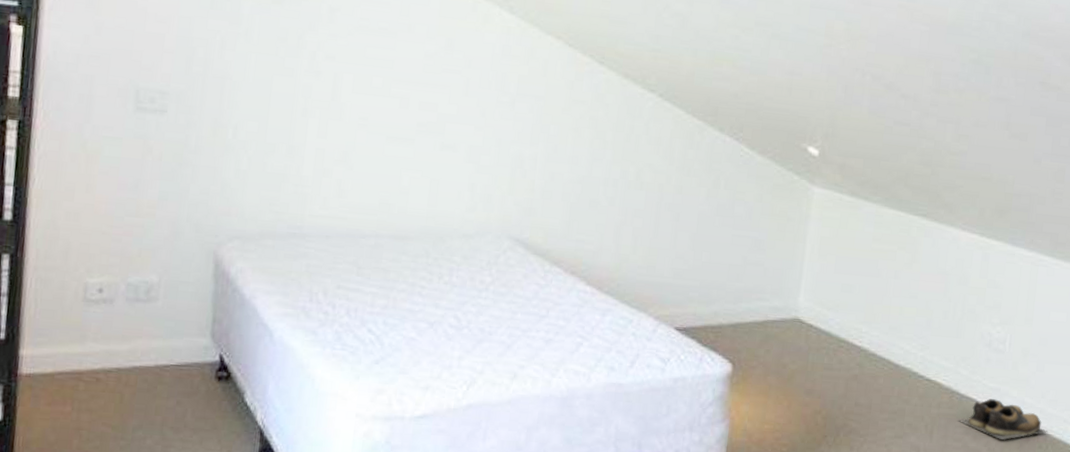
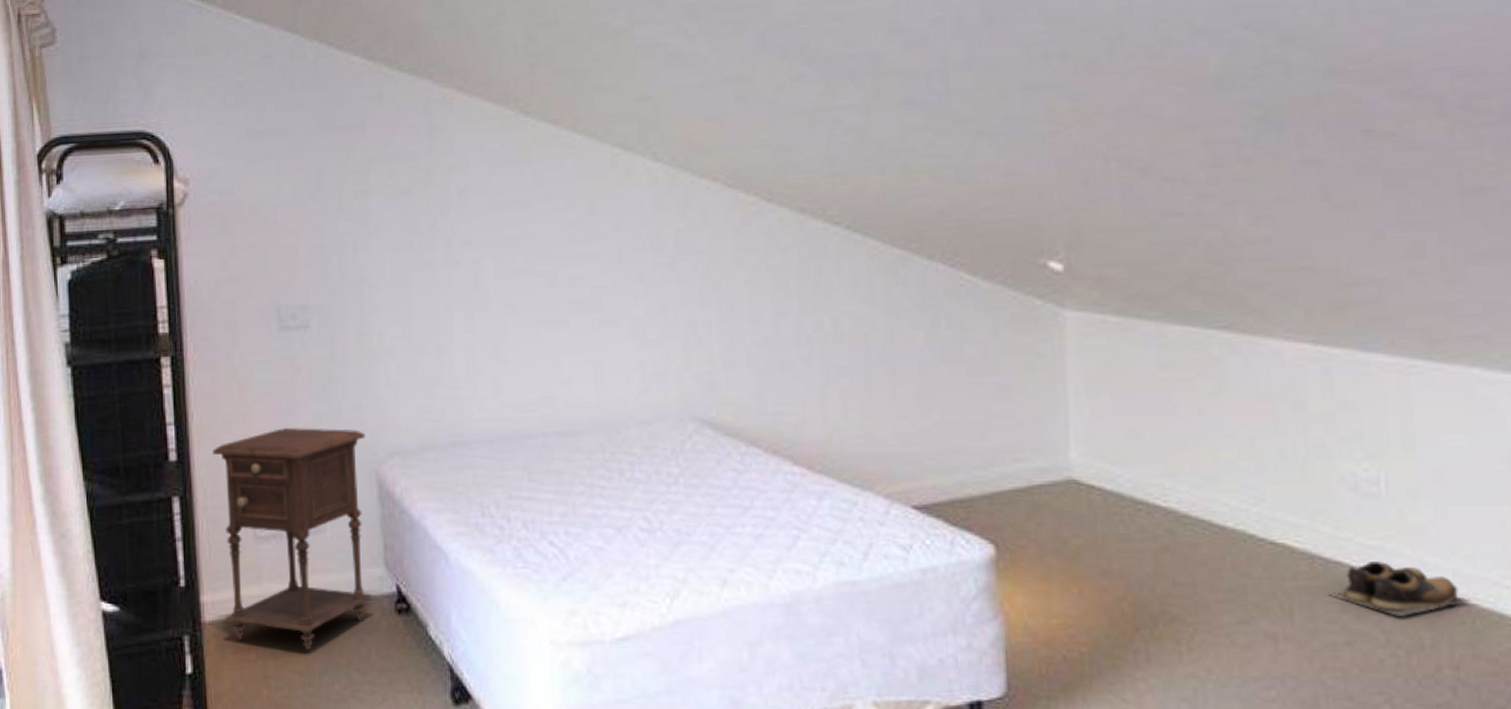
nightstand: none [43,202,208,407] -> present [213,427,372,650]

